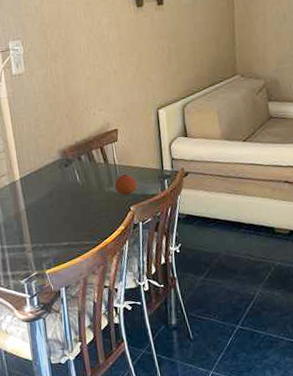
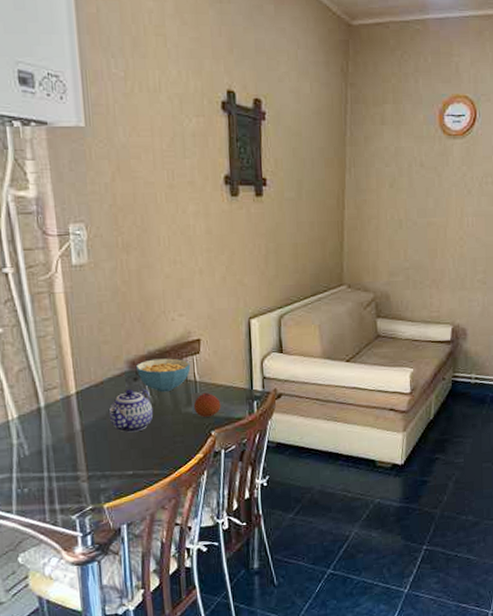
teapot: none [46,173,82,210] -> present [108,388,154,433]
cereal bowl: none [67,146,111,176] -> present [136,358,191,393]

